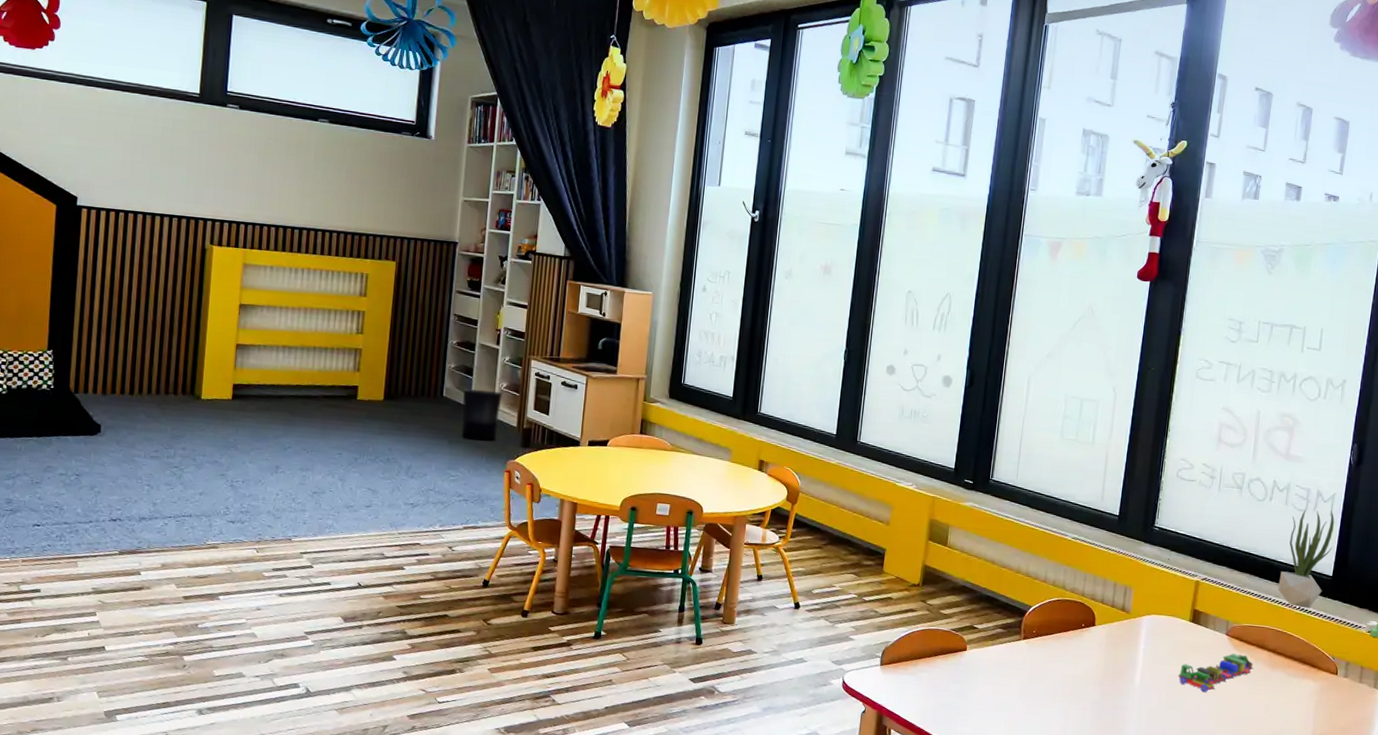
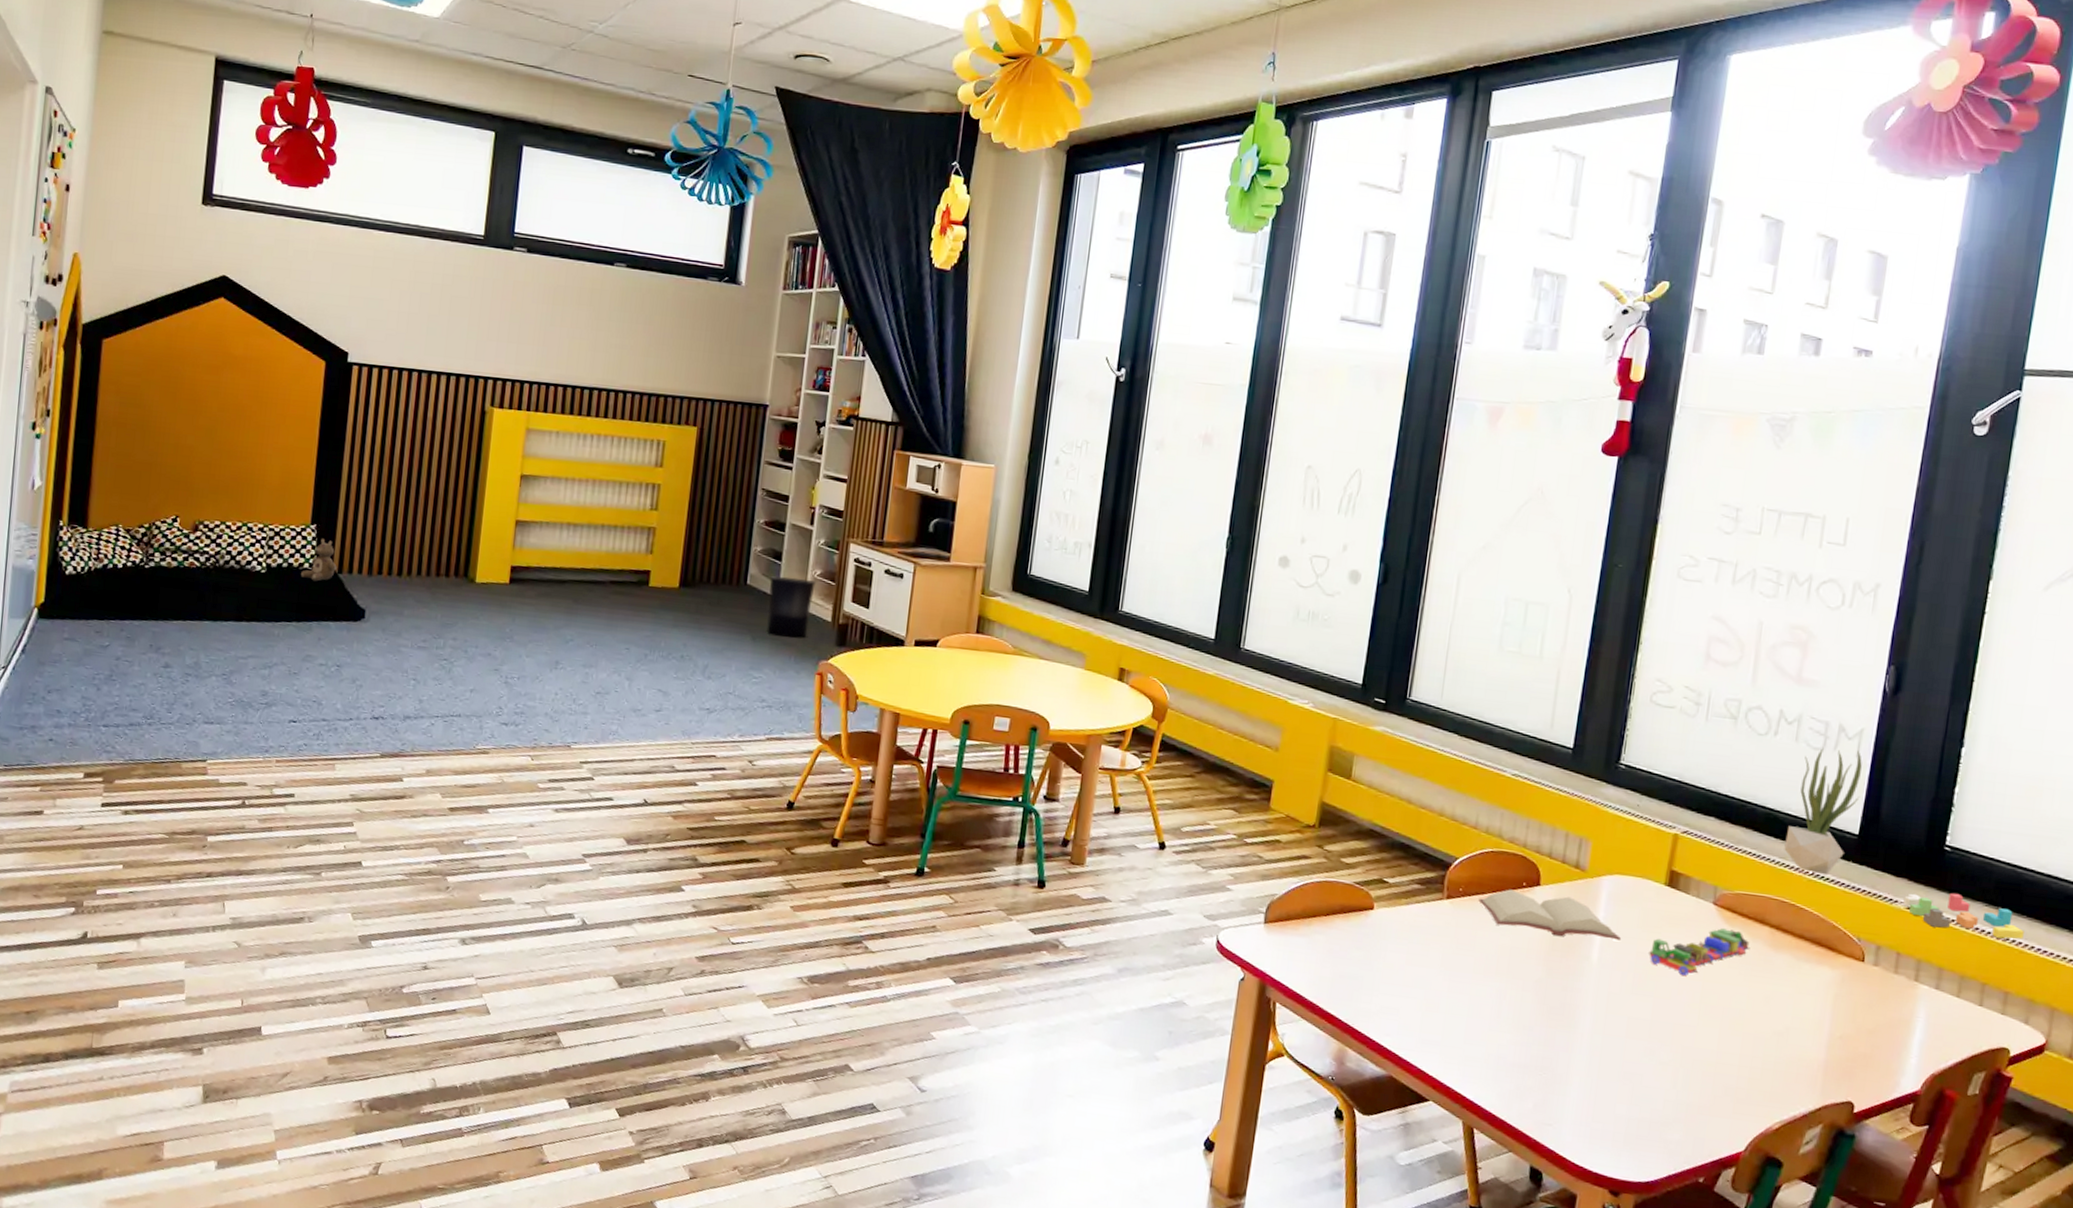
stuffed bear: none [40,362,73,401] -> present [301,538,337,582]
hardback book: none [1048,629,1158,667] -> present [1478,889,1622,940]

